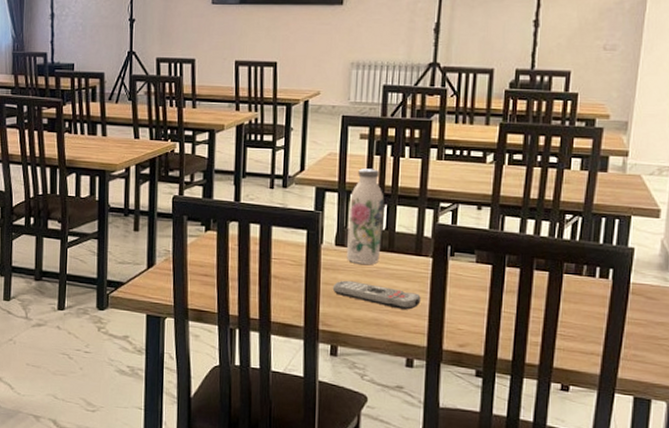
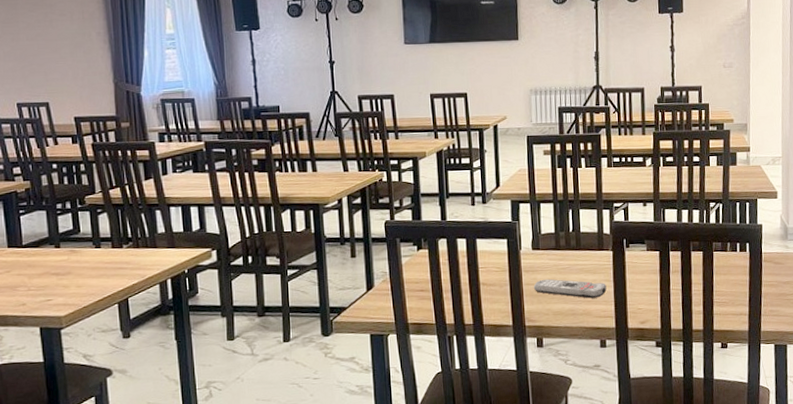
water bottle: present [346,168,383,264] -> none [540,180,570,264]

